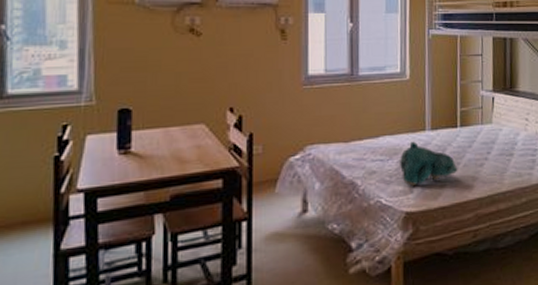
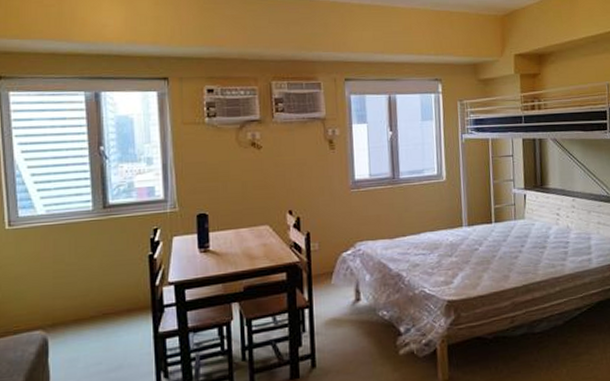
teddy bear: present [400,141,458,186] -> none [440,237,494,277]

